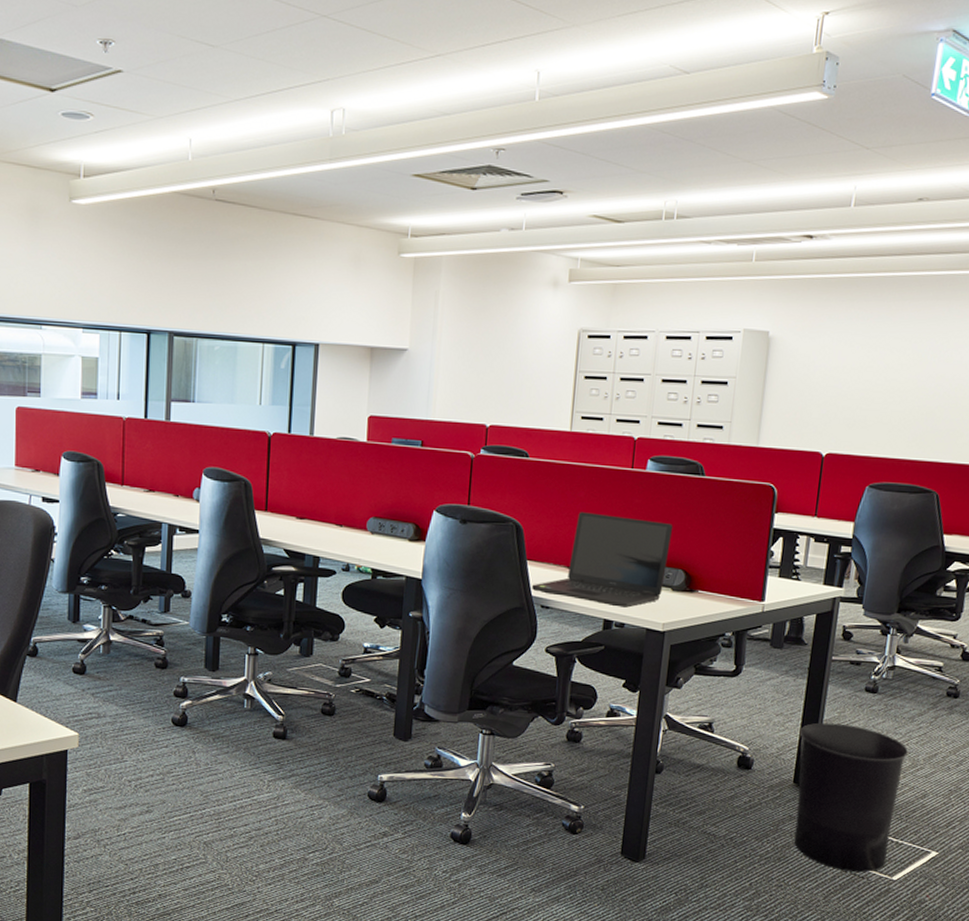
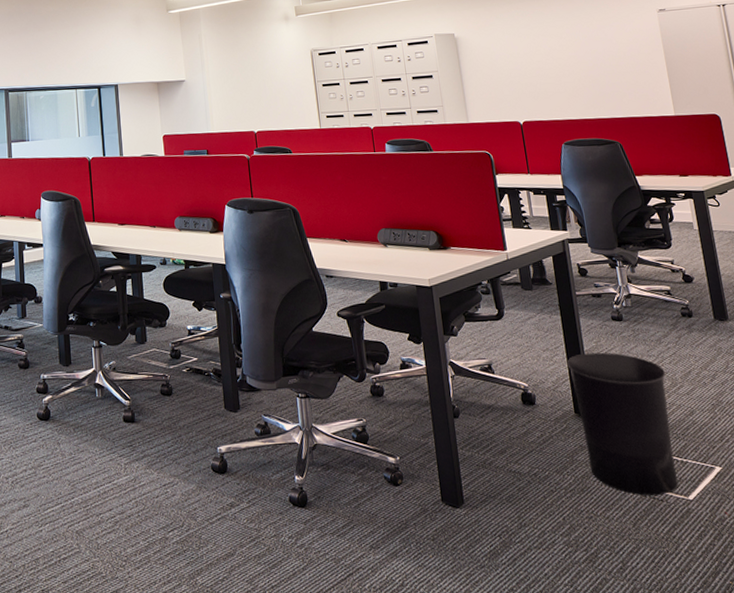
laptop: present [532,512,674,608] -> none [315,192,422,270]

